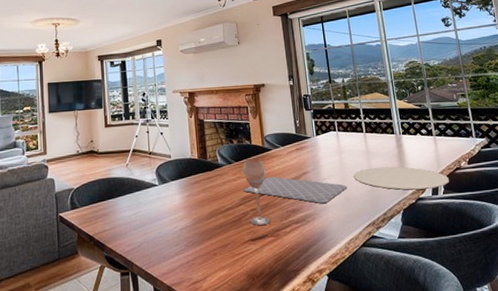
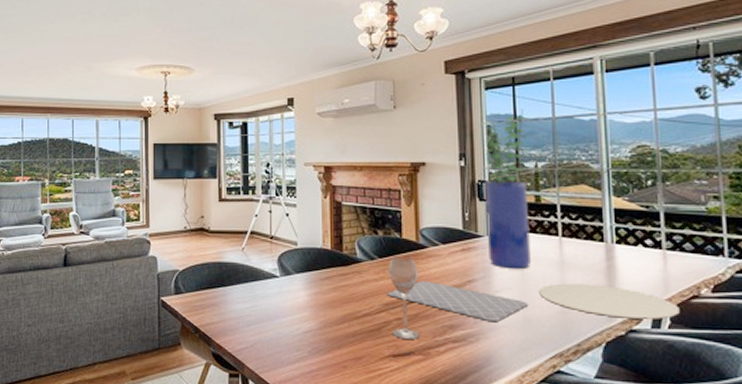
vase: none [306,39,346,161] -> present [485,108,531,268]

